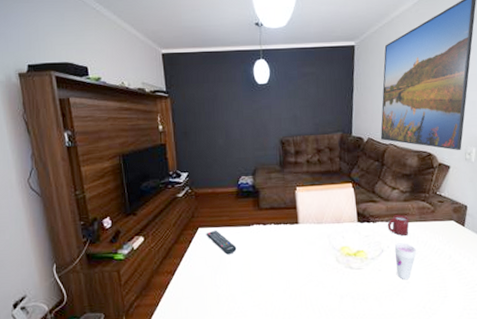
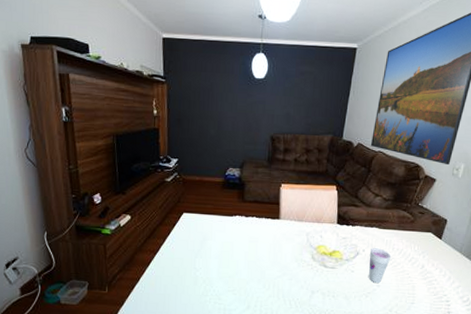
remote control: present [206,230,237,255] -> none [190,216,218,241]
cup: present [387,214,410,236] -> none [365,221,388,242]

